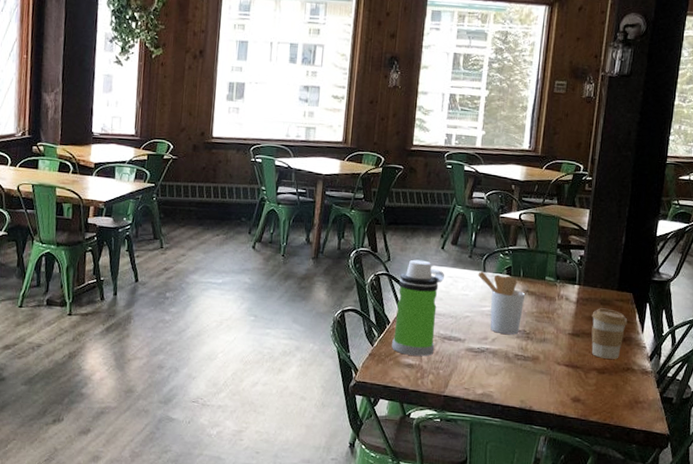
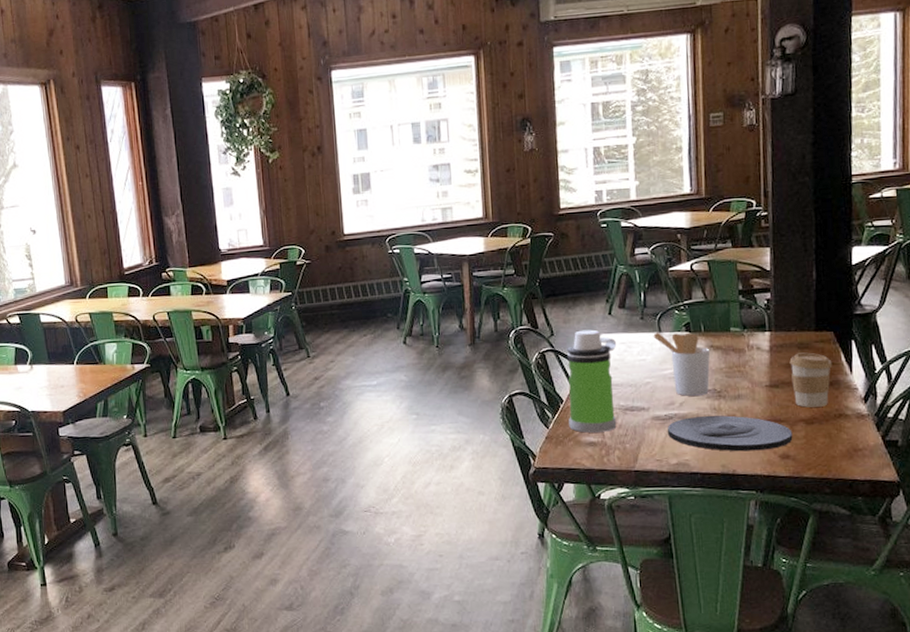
plate: none [478,353,586,392] -> present [668,415,793,452]

